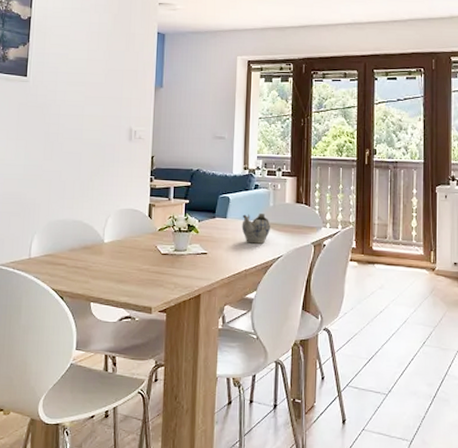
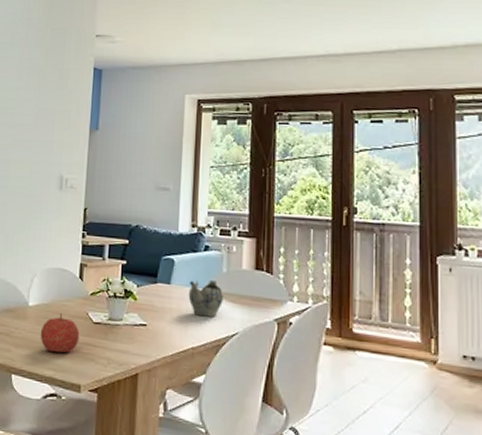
fruit: none [115,248,150,282] -> present [40,313,80,353]

